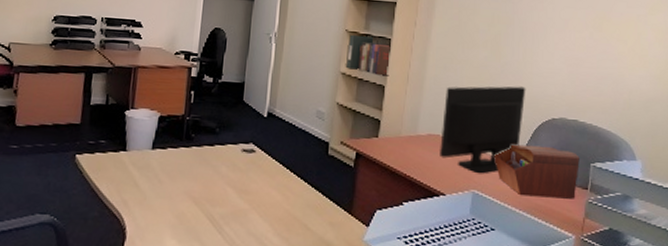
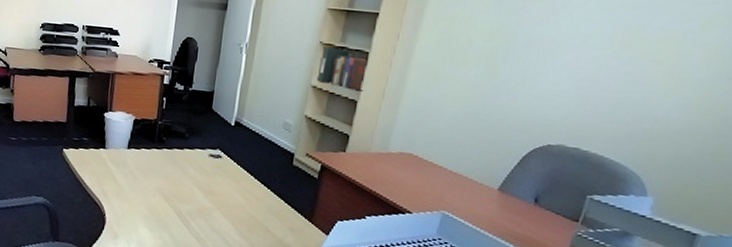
computer monitor: present [440,86,526,174] -> none [410,105,521,196]
sewing box: present [494,144,580,199] -> none [471,168,575,230]

